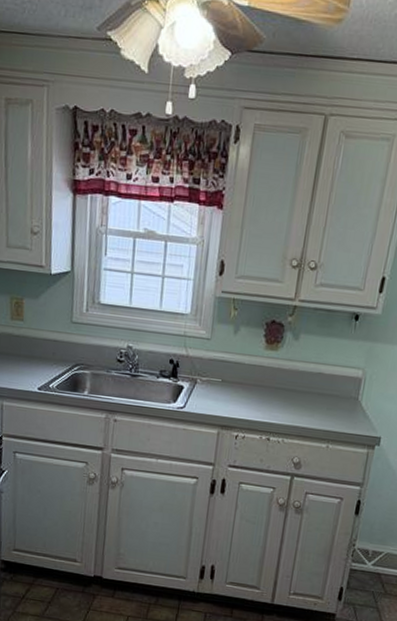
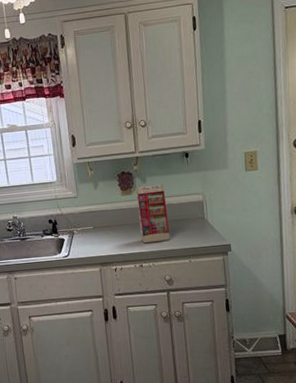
gift box: none [275,343,319,416] -> present [136,184,170,243]

